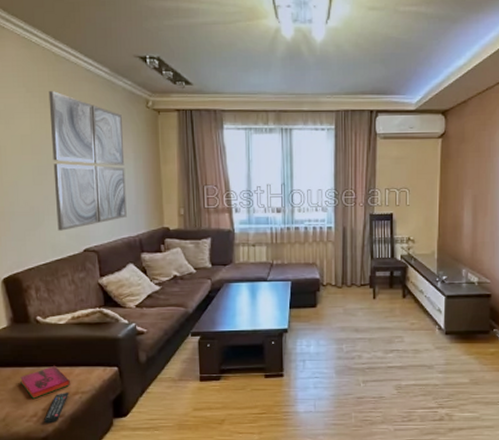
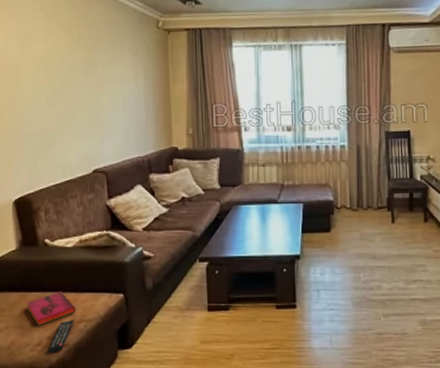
wall art: present [48,91,127,231] -> none [64,15,136,152]

